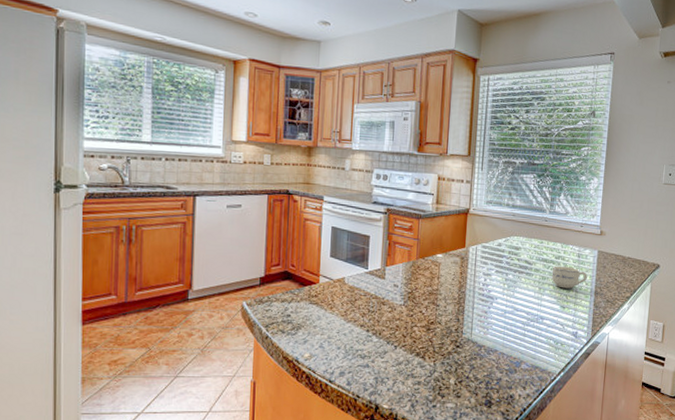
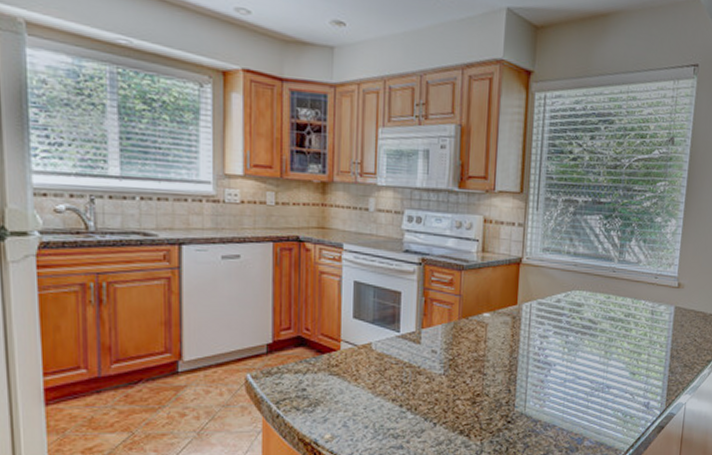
cup: present [551,266,588,289] -> none [620,325,662,352]

